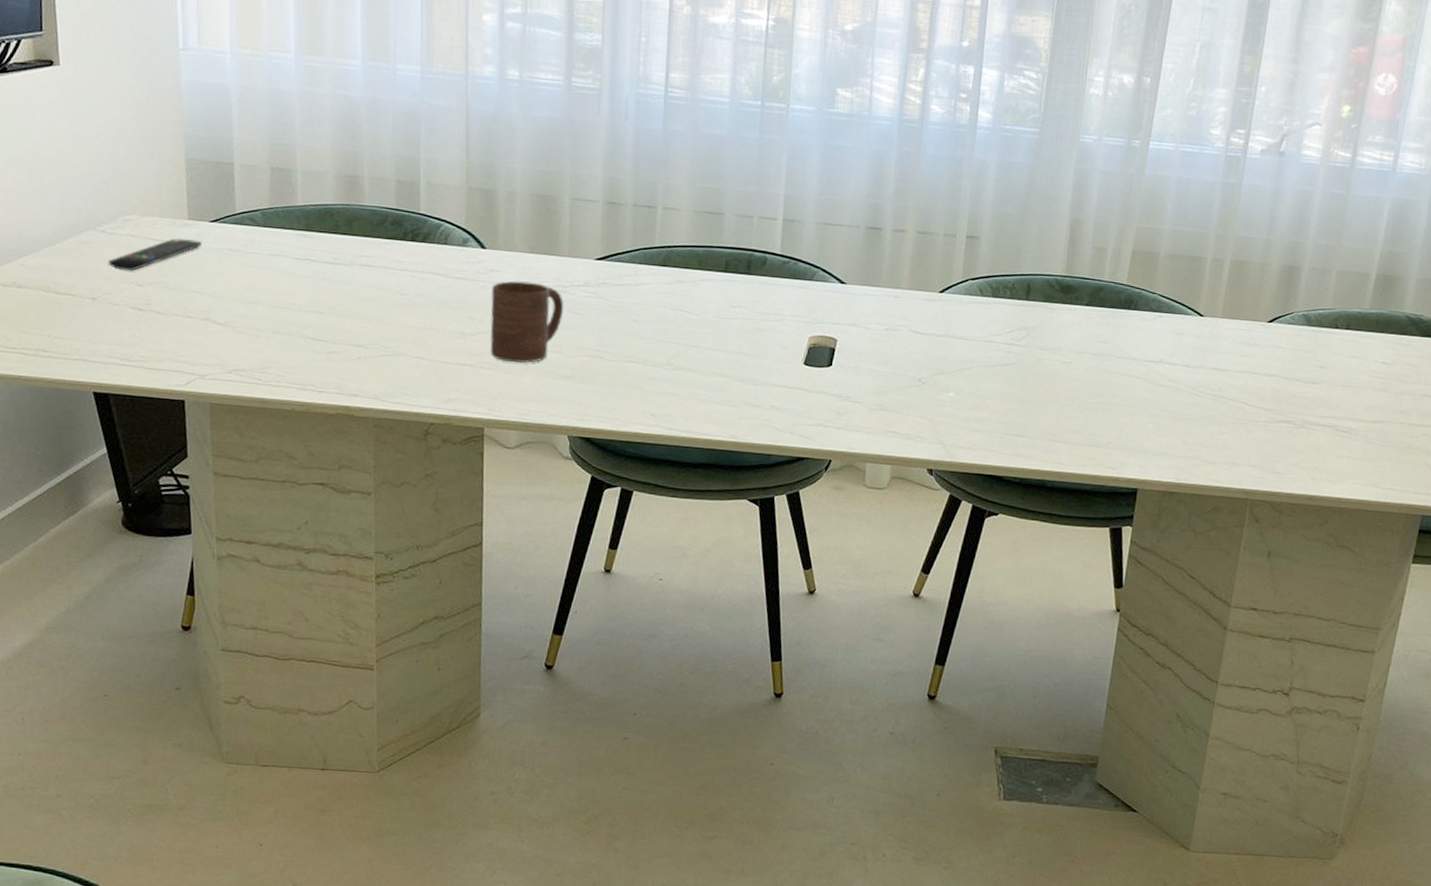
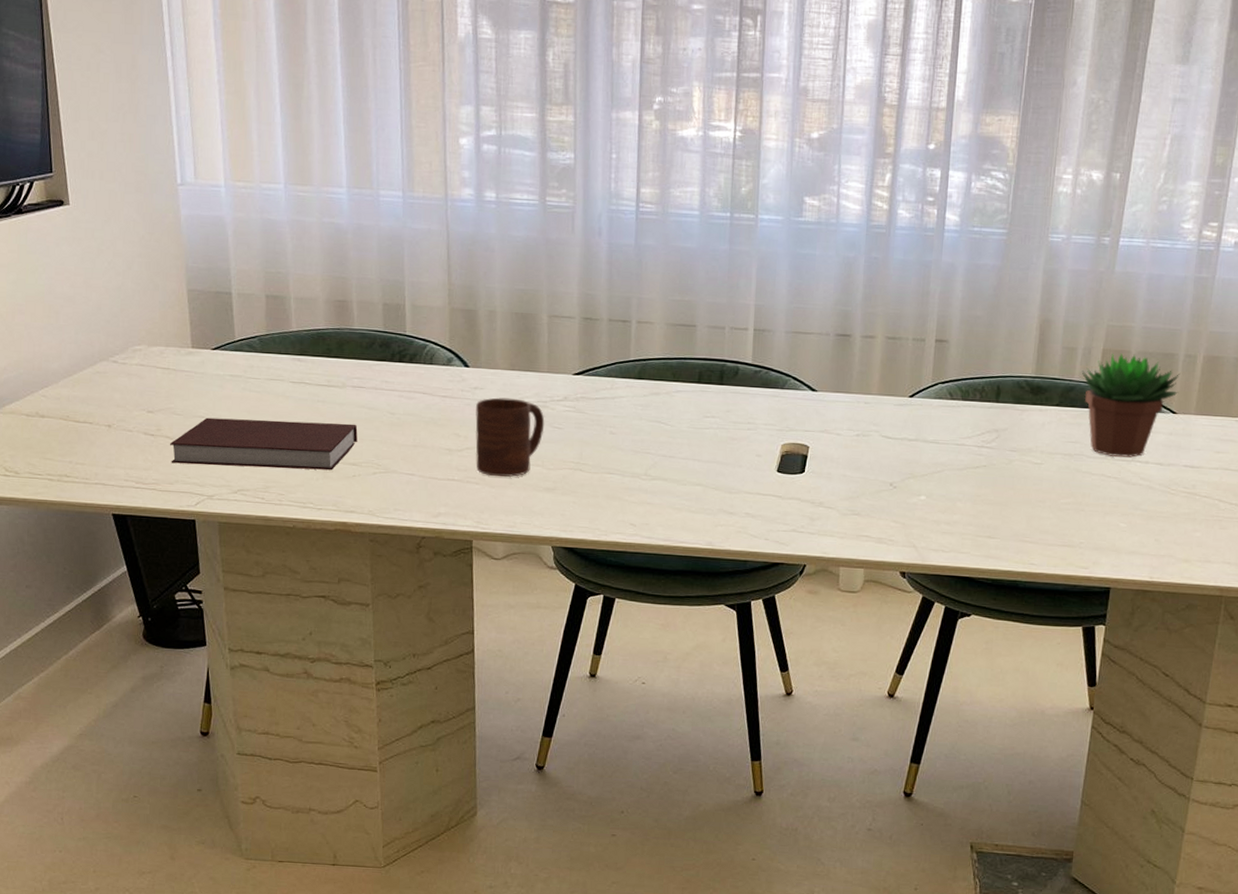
remote control: present [108,238,202,271] -> none [121,365,205,399]
notebook: none [160,293,365,352] -> present [170,417,358,471]
succulent plant: none [1111,255,1208,359] -> present [1081,353,1181,457]

